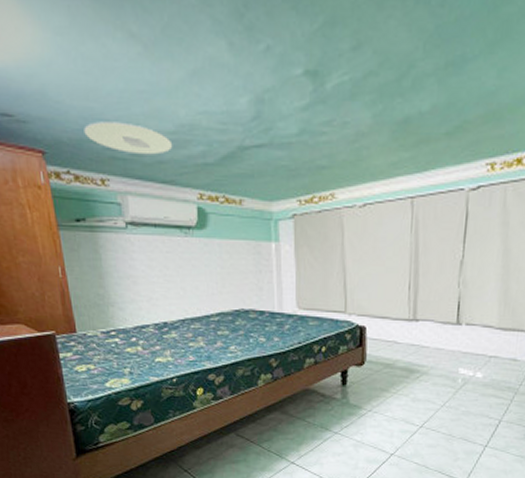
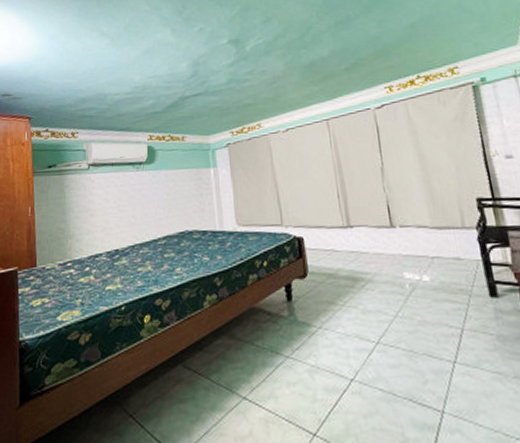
ceiling light: present [84,121,173,155] -> none [62,90,130,112]

